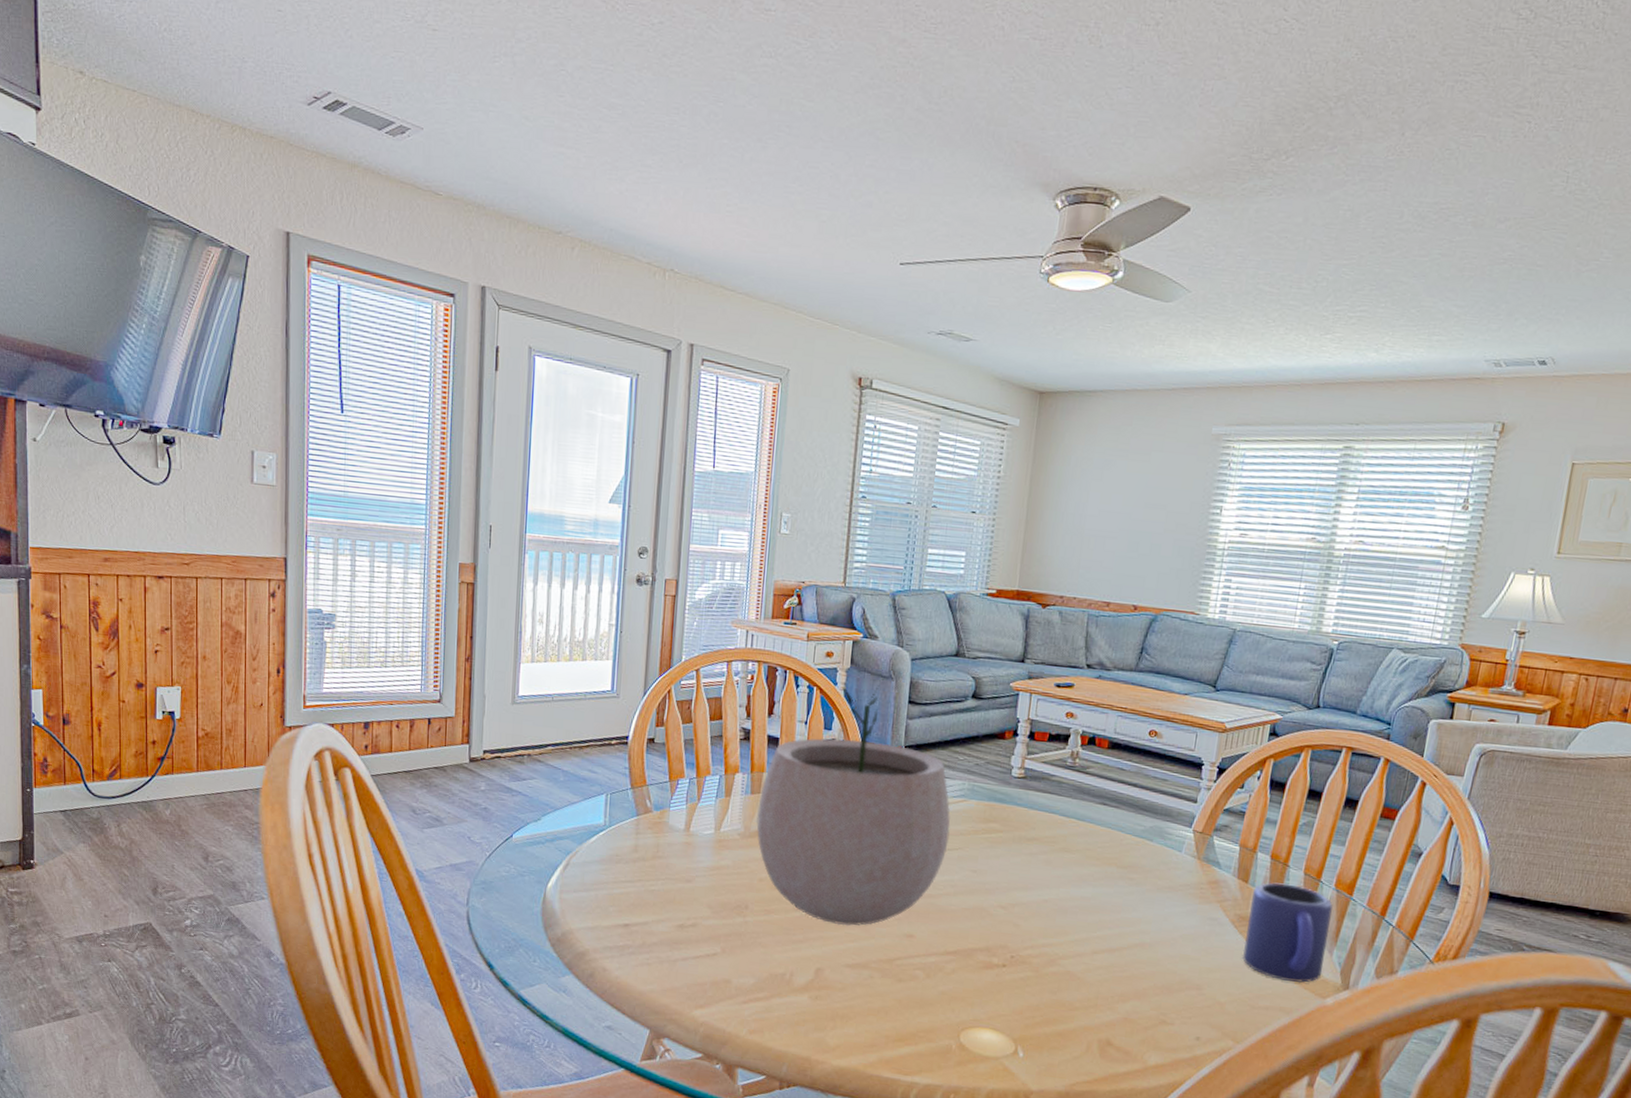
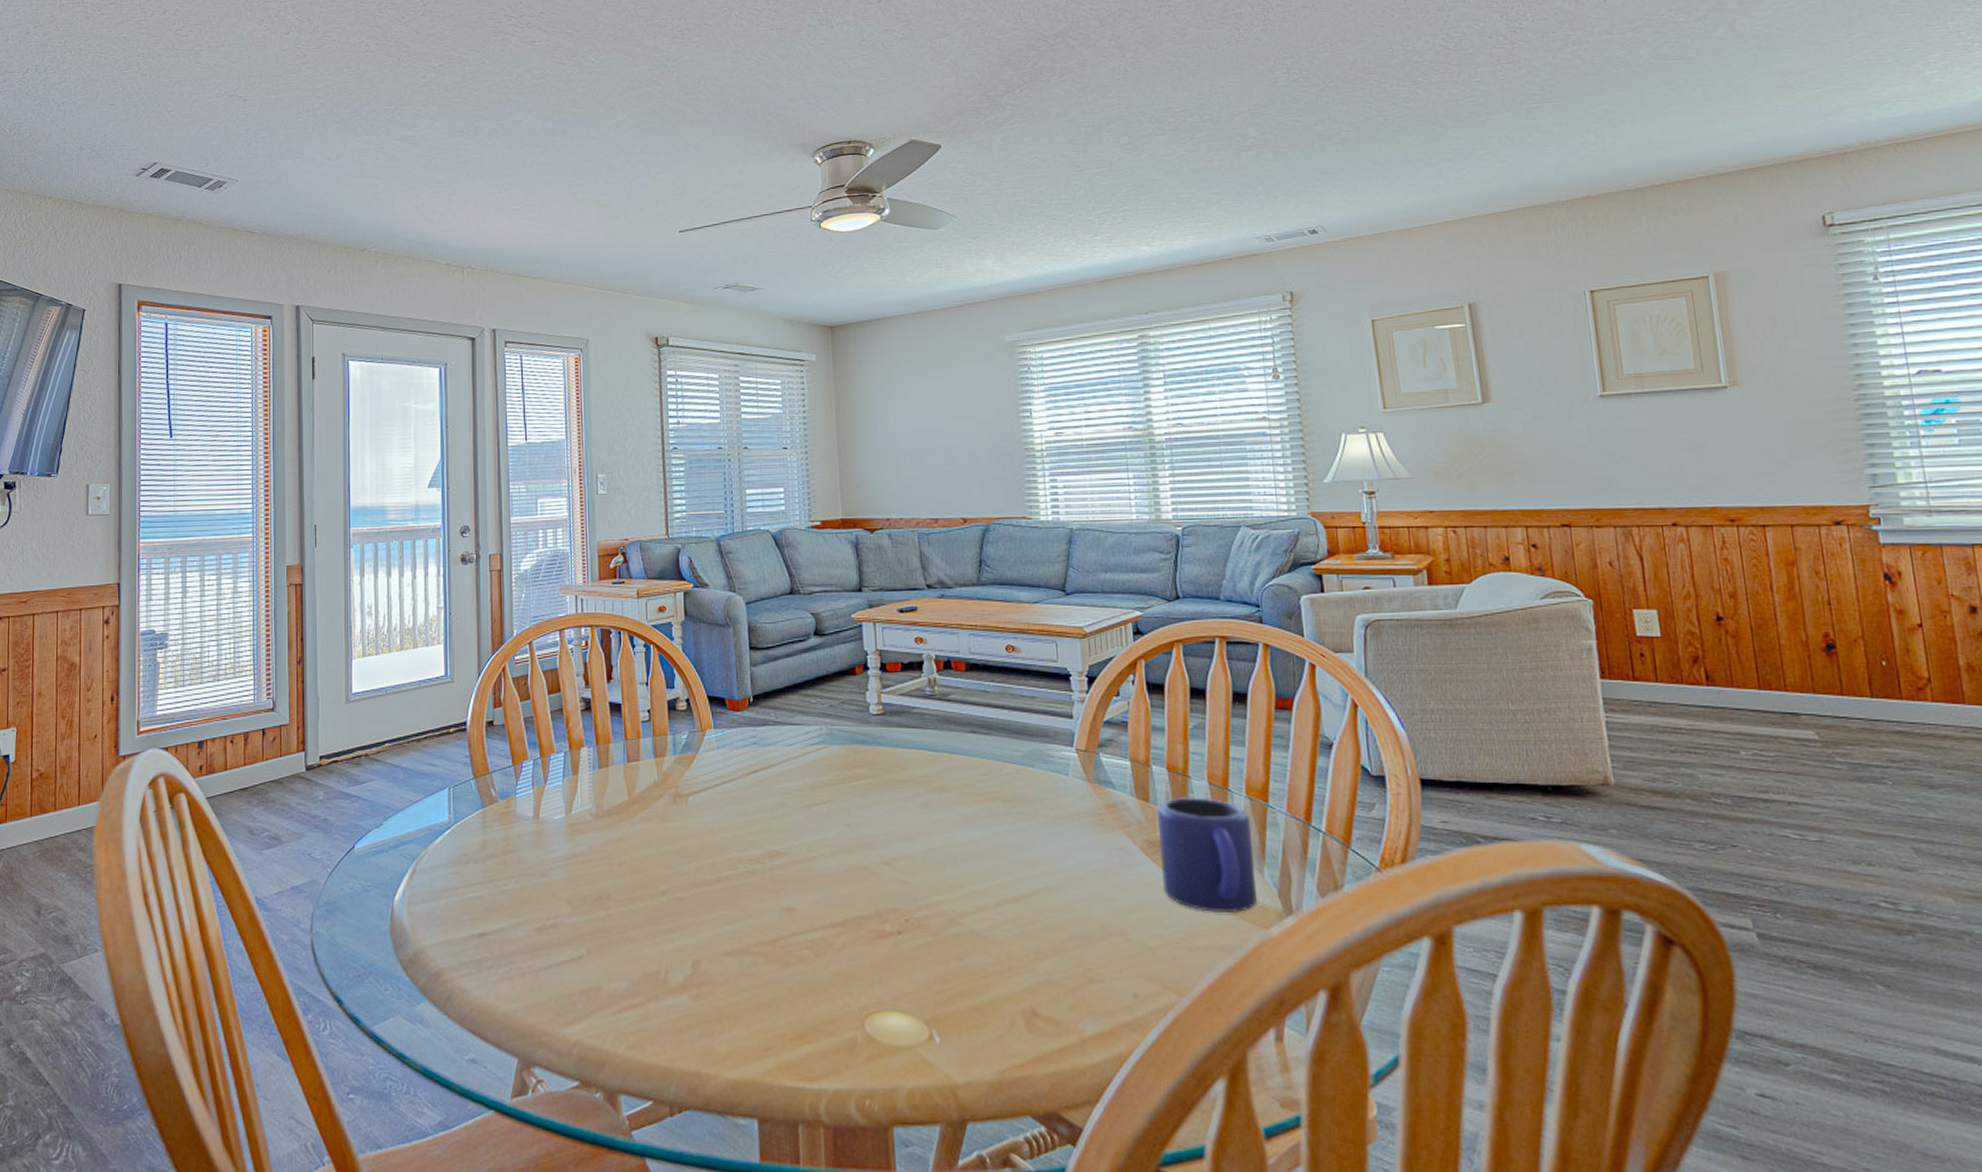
plant pot: present [756,685,951,926] -> none [607,635,815,907]

